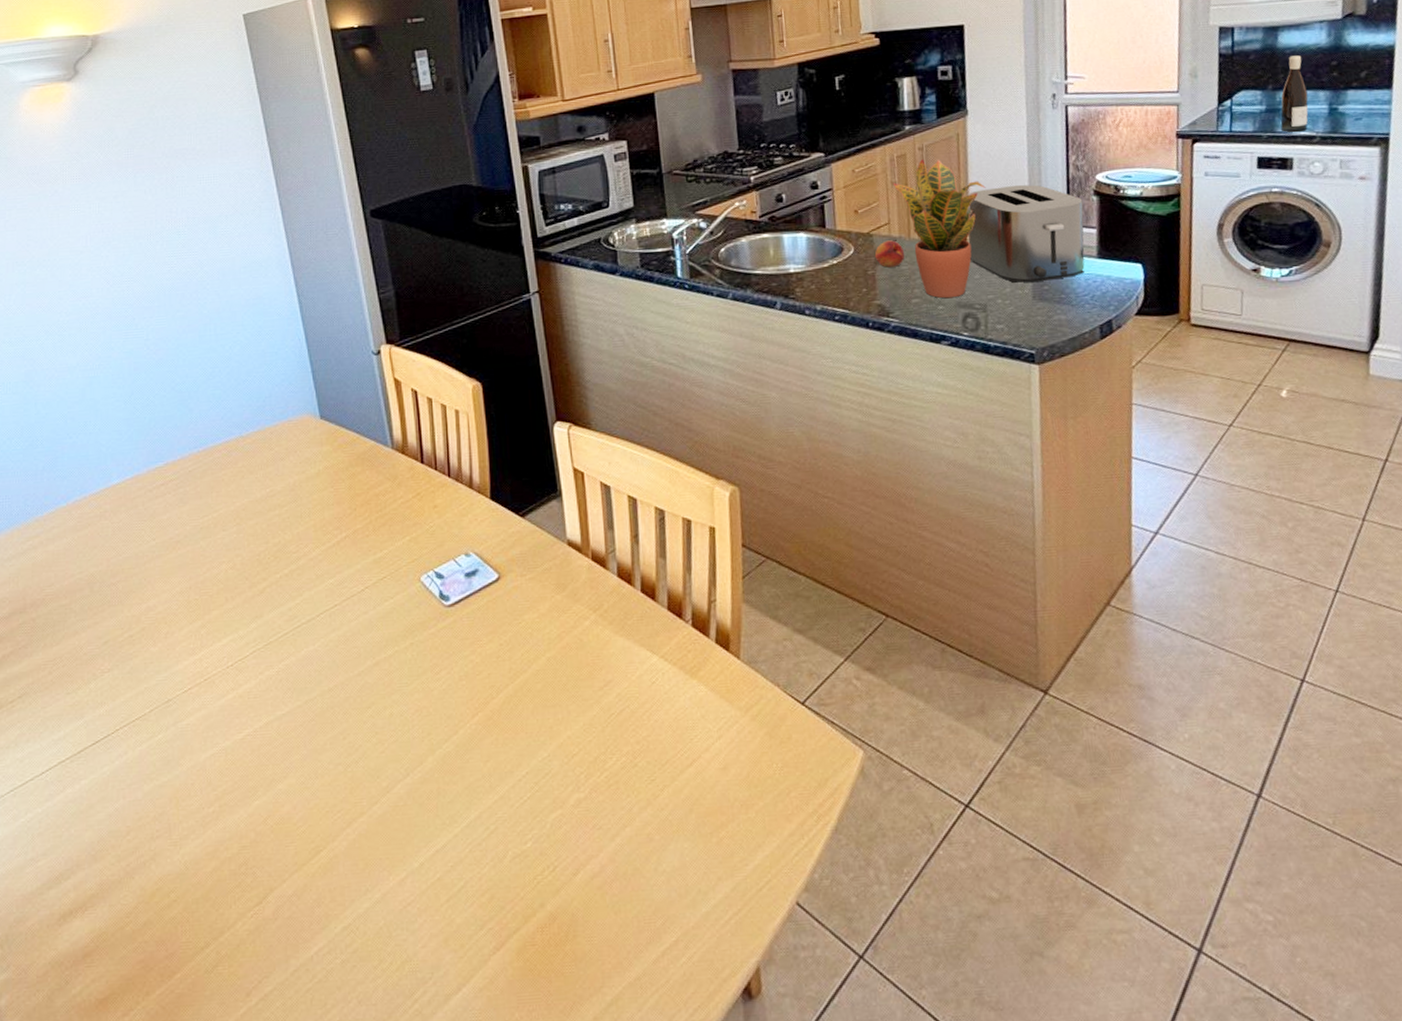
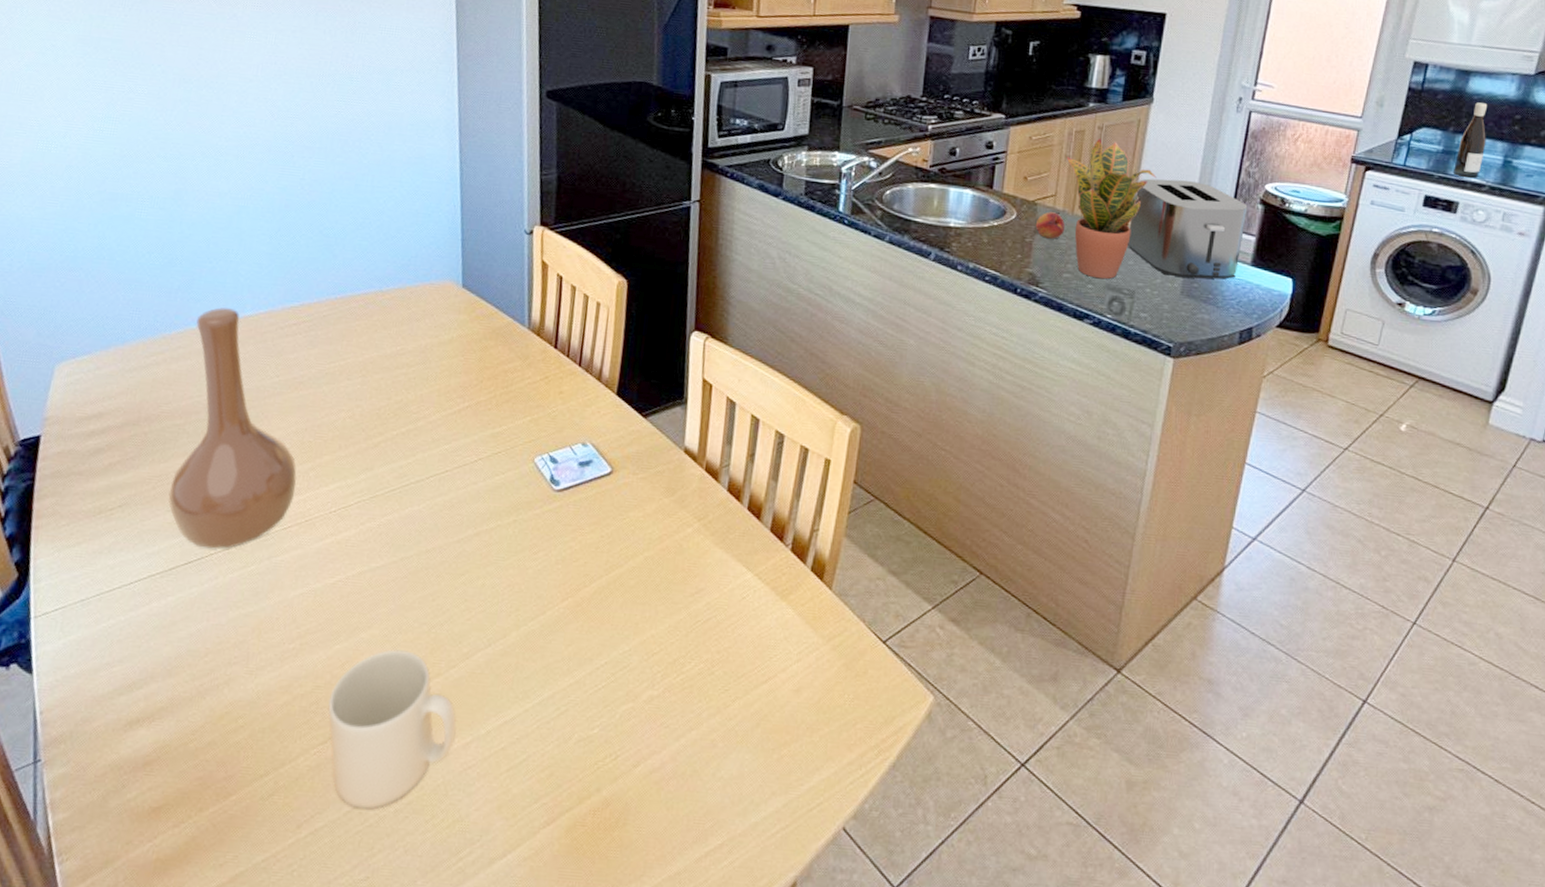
vase: none [65,479,188,725] -> present [168,306,297,549]
mug: none [256,794,389,966] -> present [327,649,457,809]

